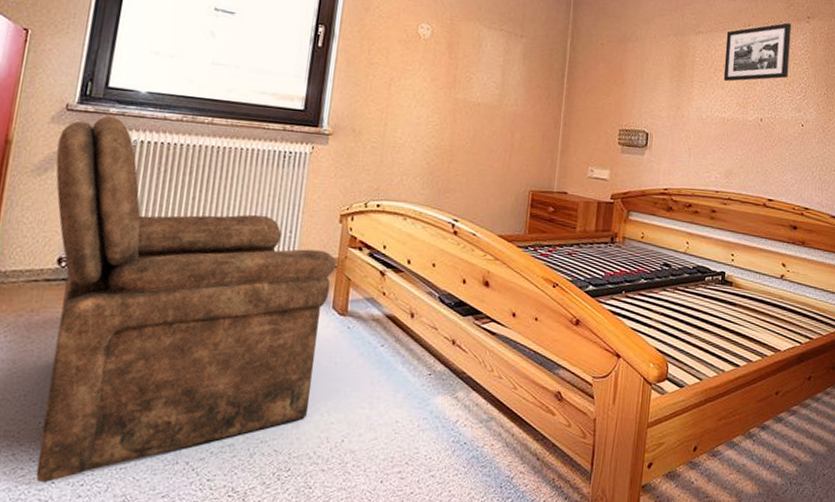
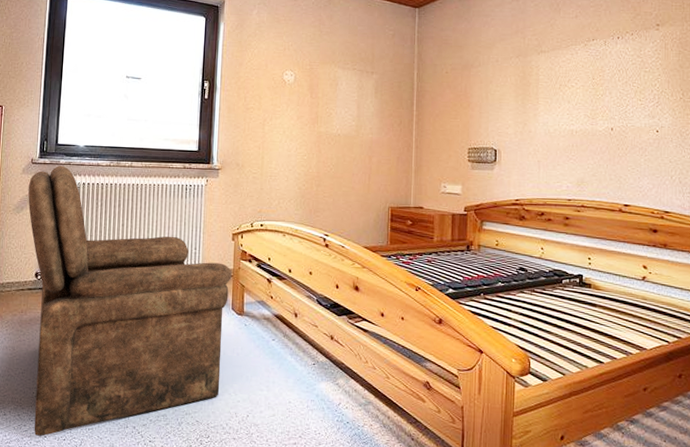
picture frame: present [723,23,792,82] -> none [569,33,639,96]

